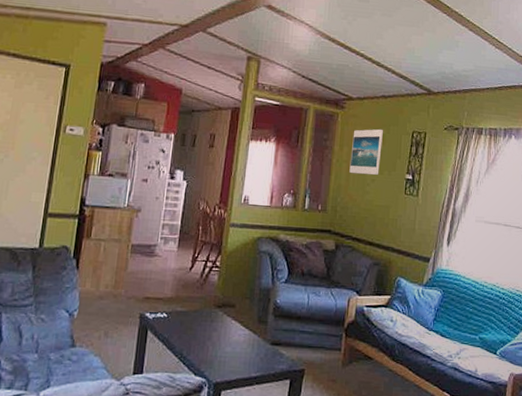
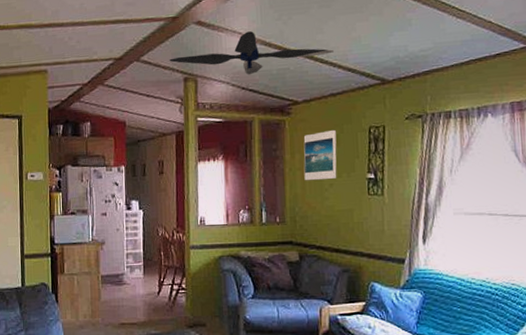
ceiling fan: none [235,24,390,65] -> present [169,31,334,75]

